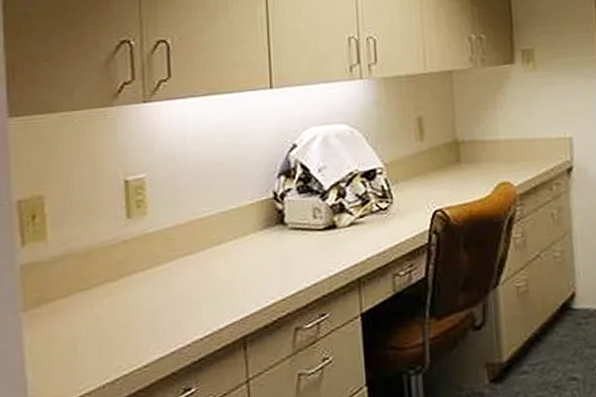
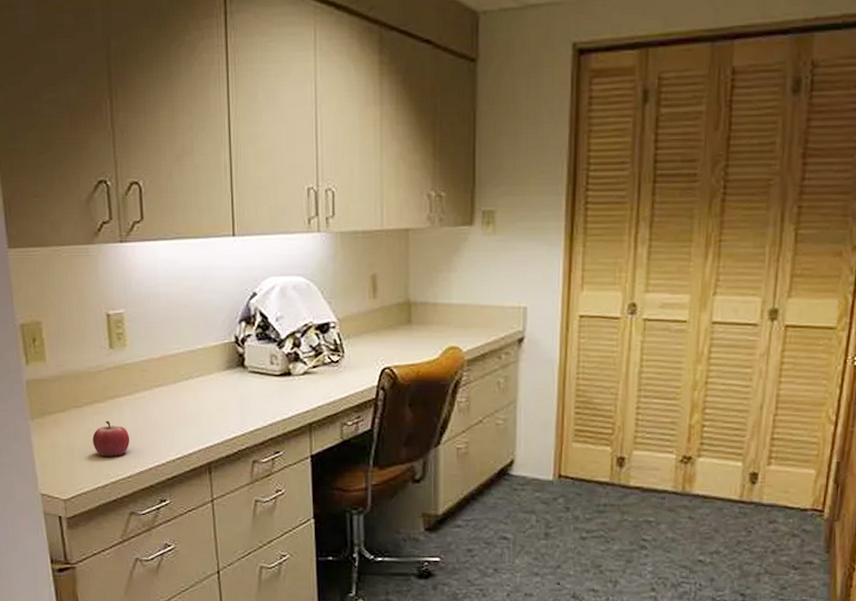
fruit: none [102,301,149,346] -> present [93,420,130,457]

